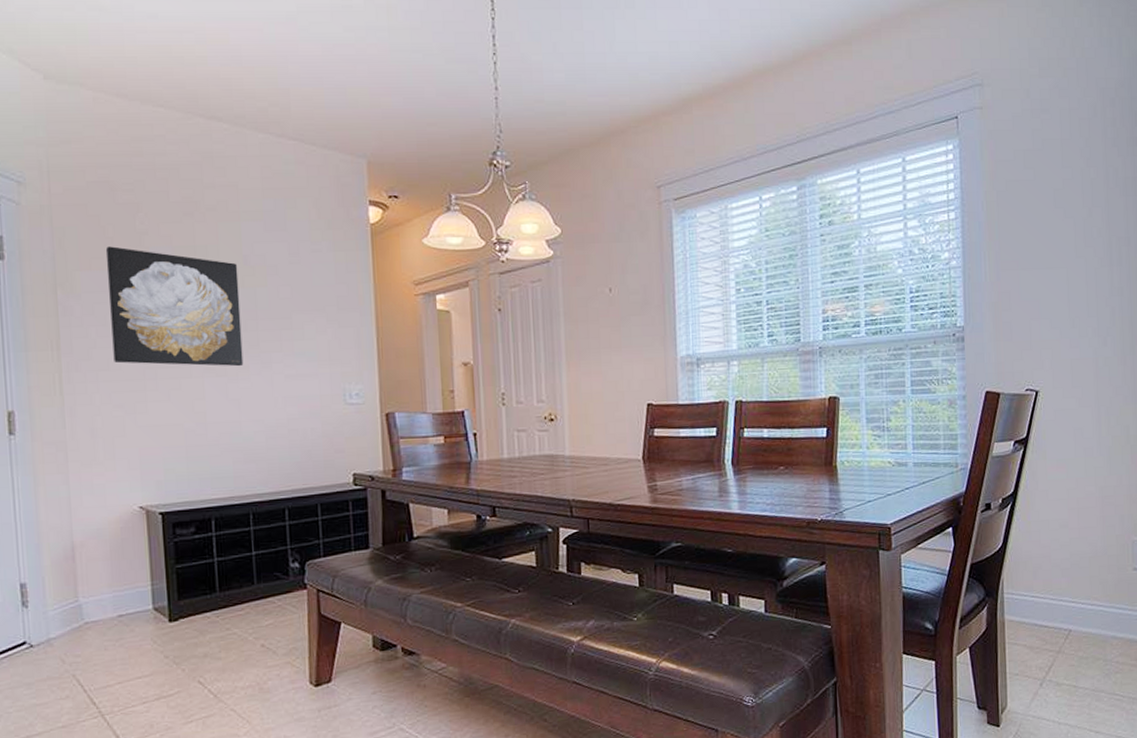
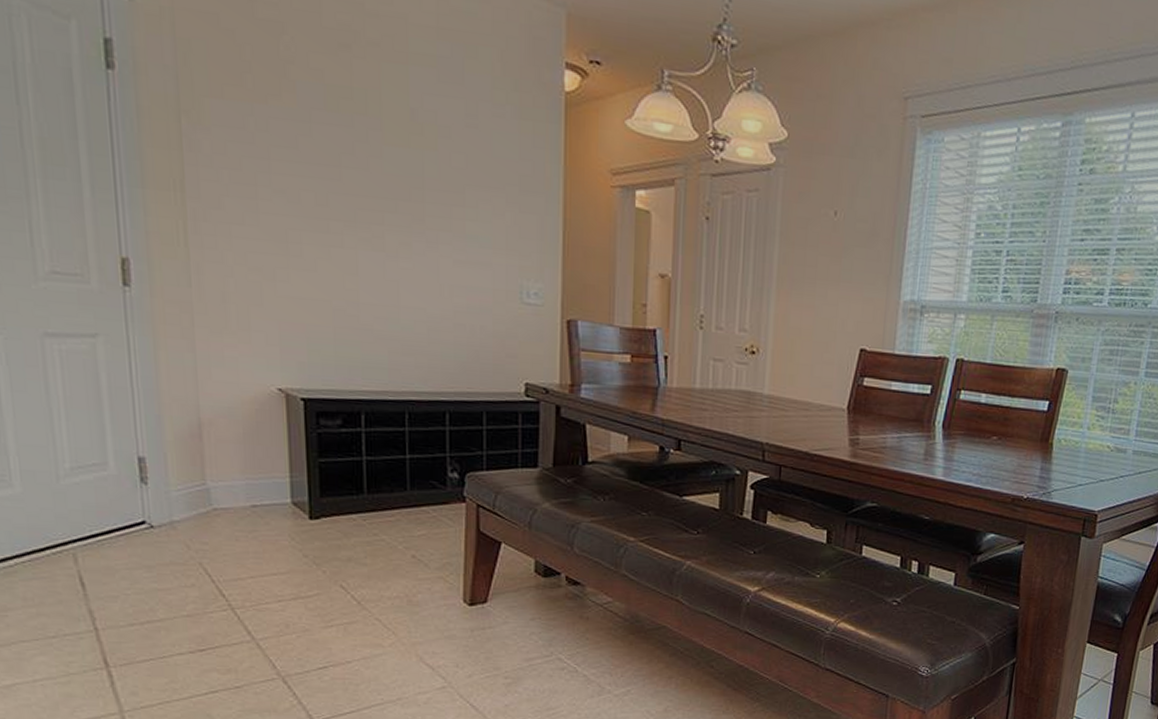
wall art: present [105,246,244,367] -> none [241,72,405,243]

